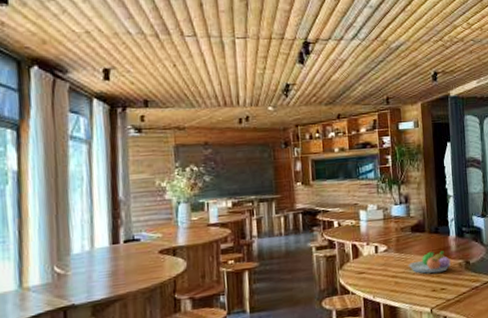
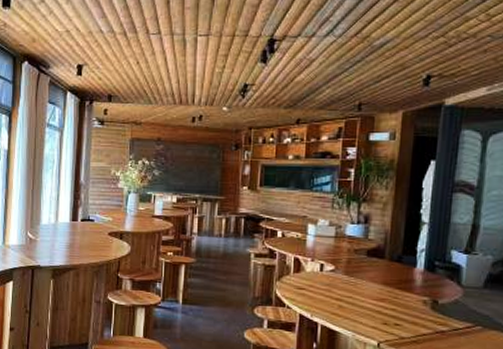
fruit bowl: present [408,251,451,274] -> none [357,280,412,306]

